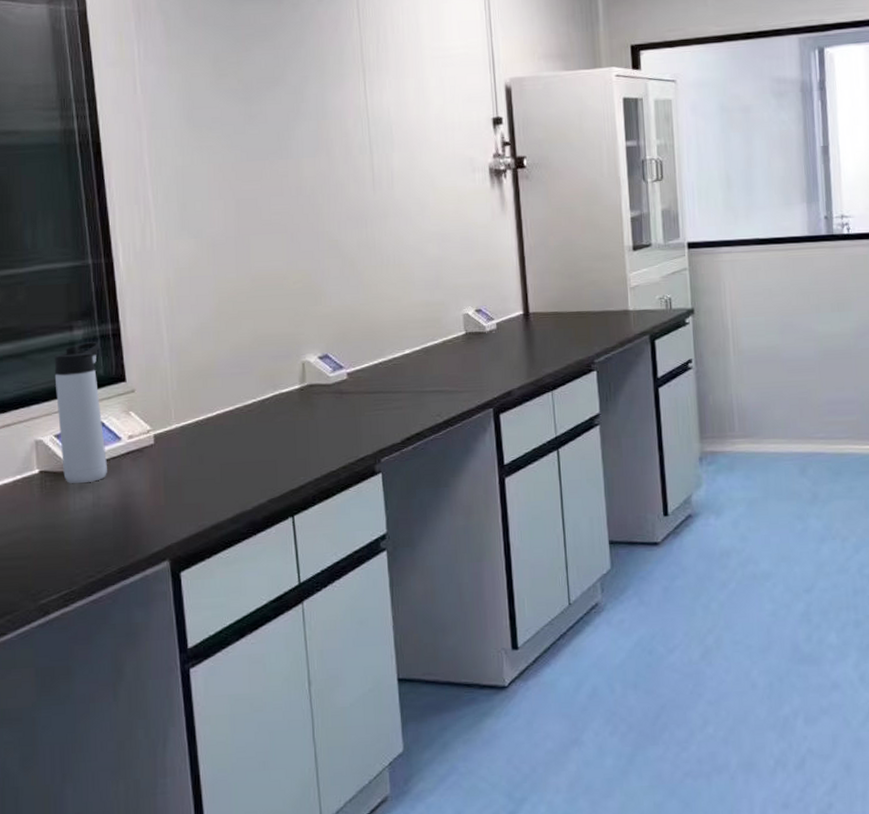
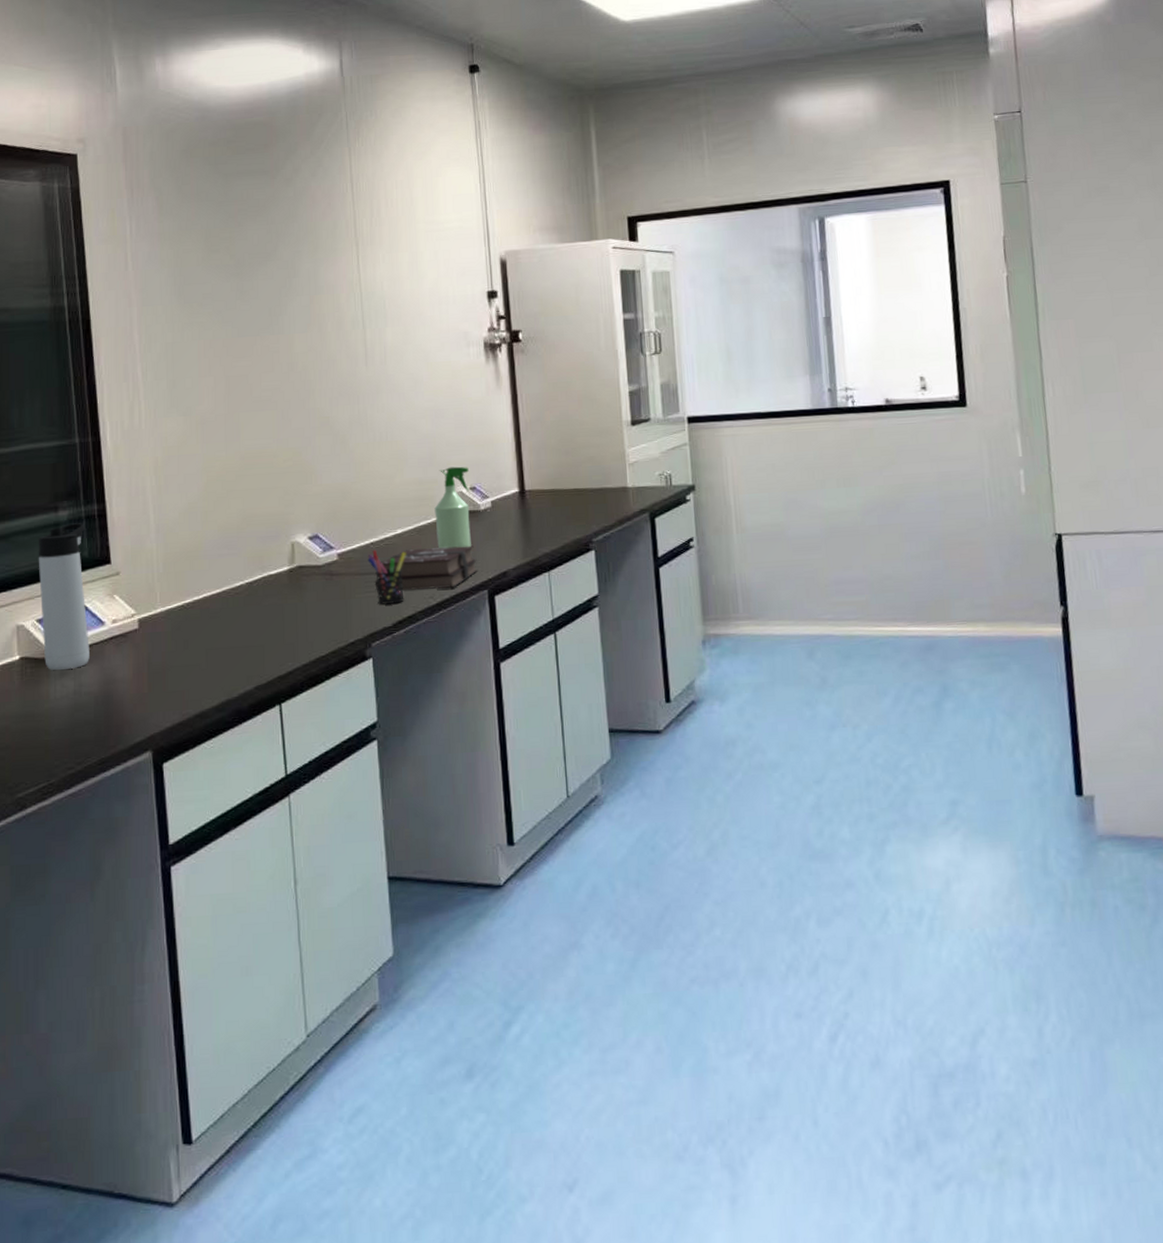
pen holder: none [376,369,414,423] -> present [367,549,406,605]
hardback book: none [384,366,483,409] -> present [376,545,478,591]
spray bottle: none [441,289,477,373] -> present [434,466,472,553]

